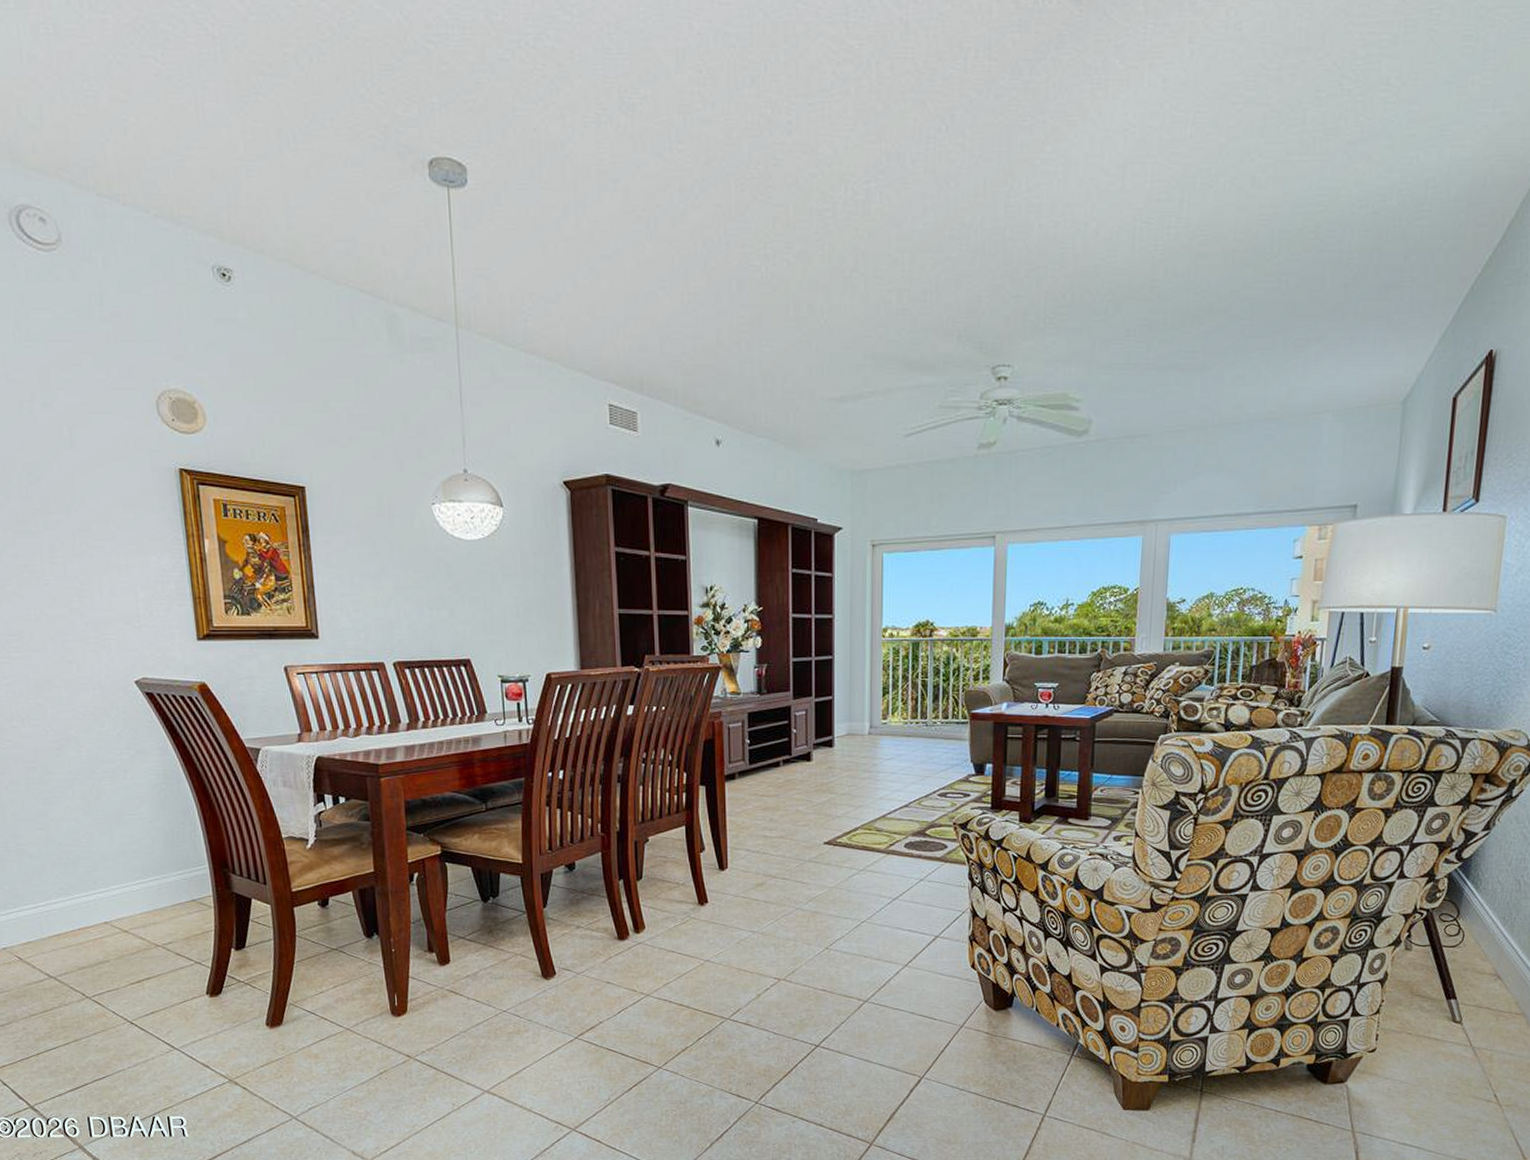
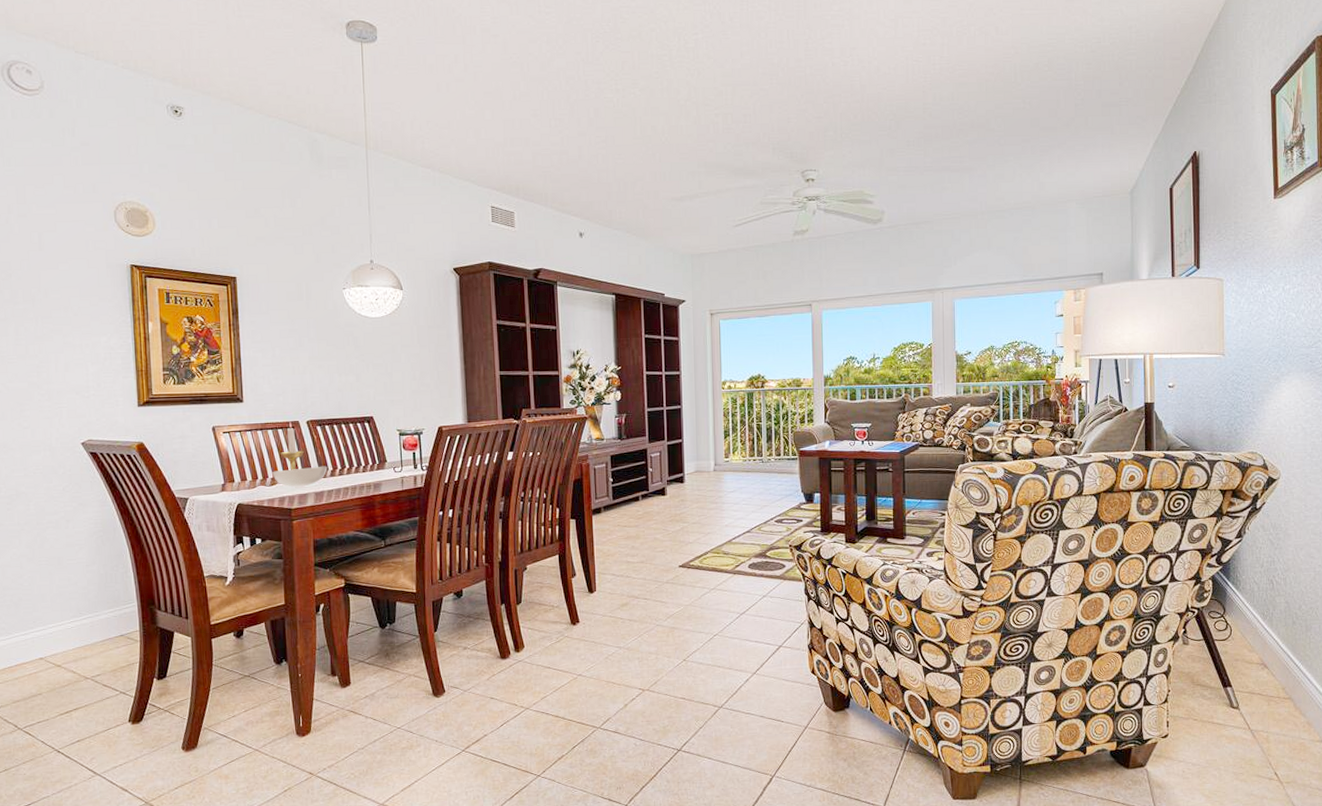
soup bowl: none [355,715,419,739] -> present [272,466,328,487]
candlestick: none [364,662,392,720] -> present [280,421,305,470]

